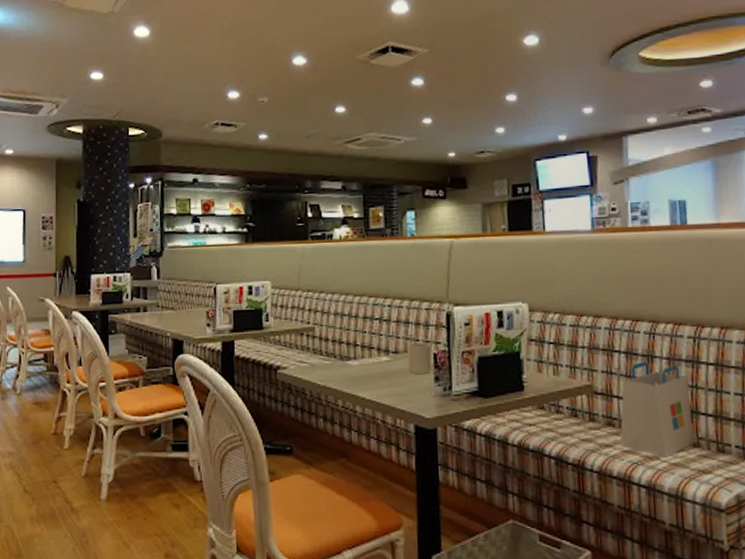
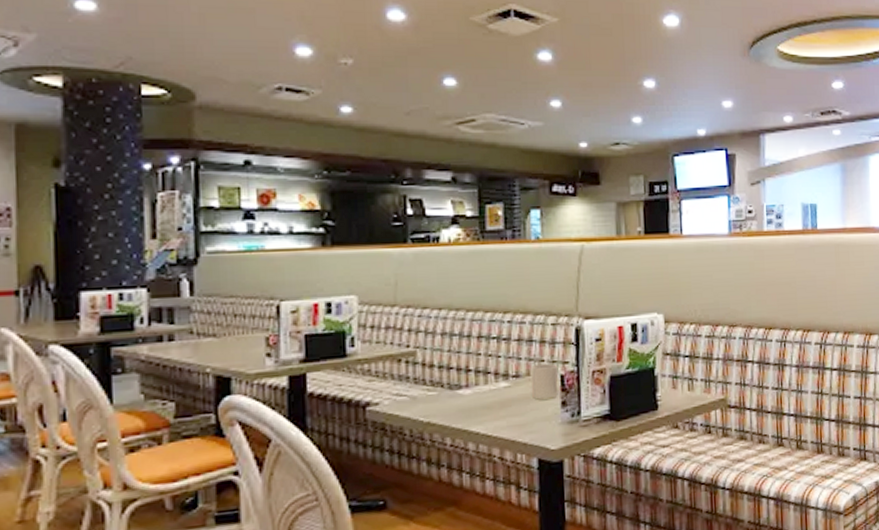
shopping bag: present [620,362,699,458] -> none [751,370,822,468]

